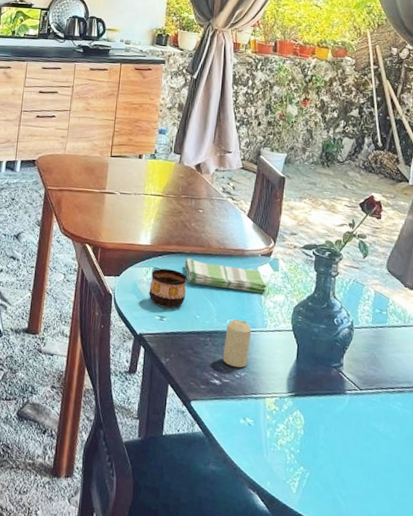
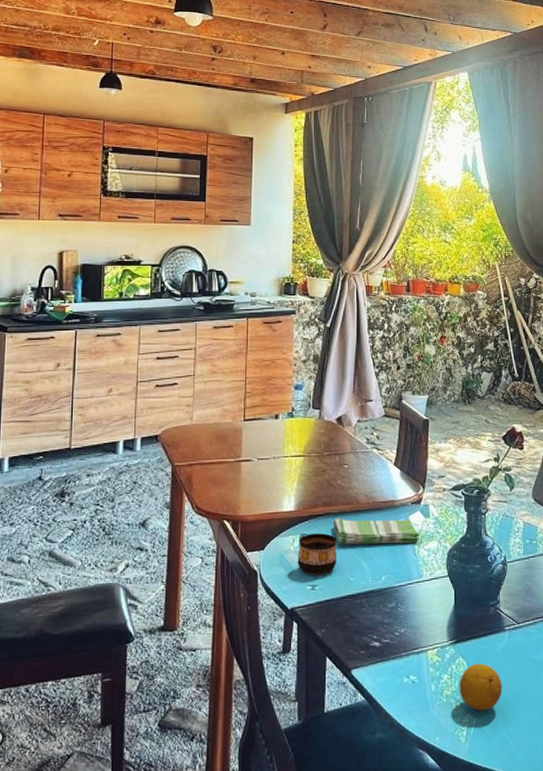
candle: present [222,319,252,368] -> none [380,574,408,625]
fruit: none [294,420,339,468] -> present [459,663,503,712]

